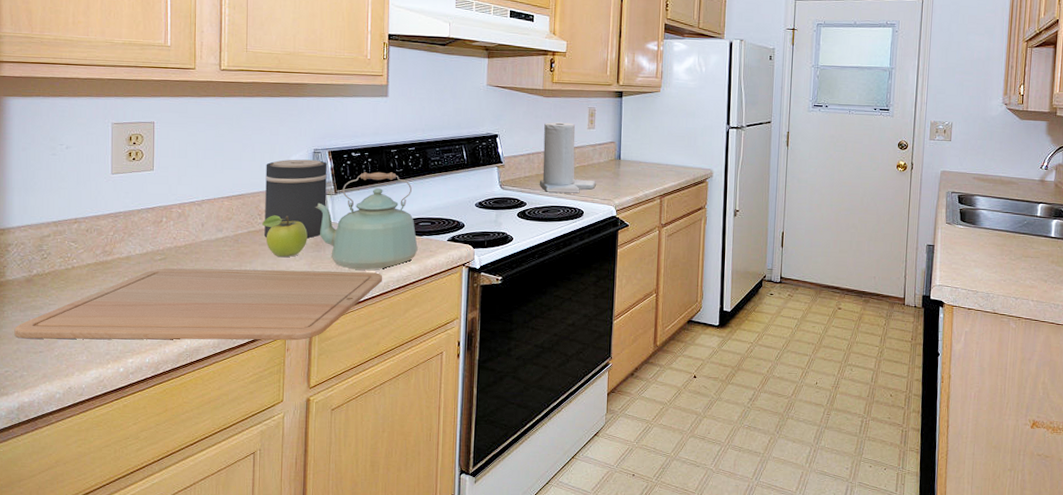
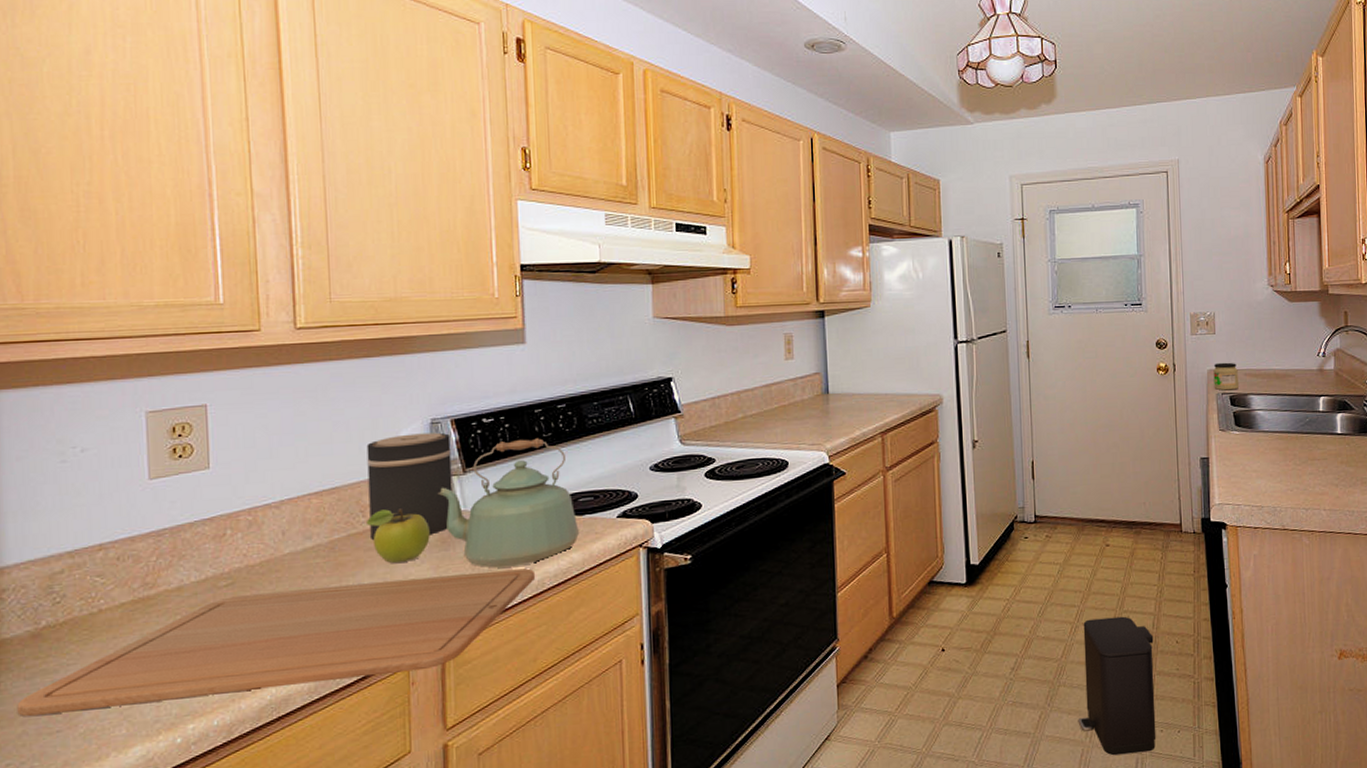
paper towel: present [539,122,596,194] -> none [729,354,801,443]
pedal bin: none [800,367,871,482] -> present [1078,616,1156,756]
jar: none [945,166,968,190] -> present [1213,362,1239,391]

